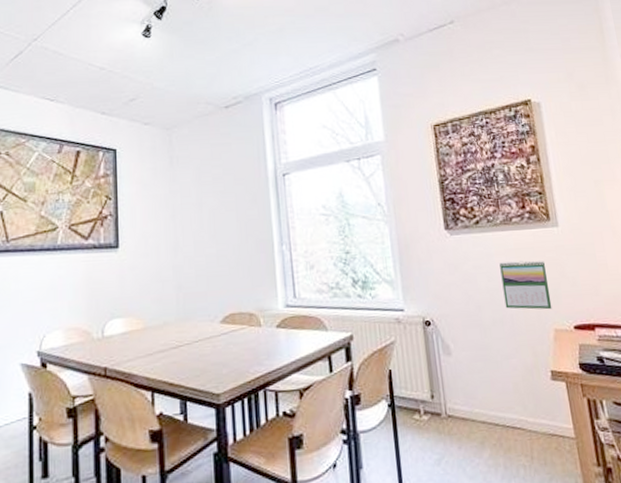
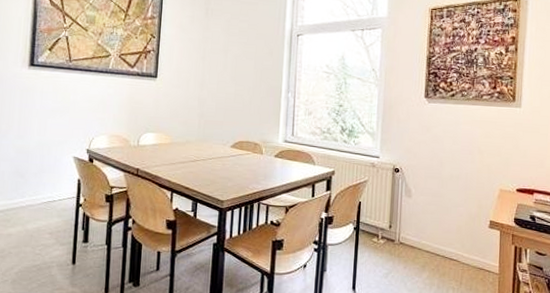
calendar: present [499,261,552,310] -> none [463,130,503,173]

